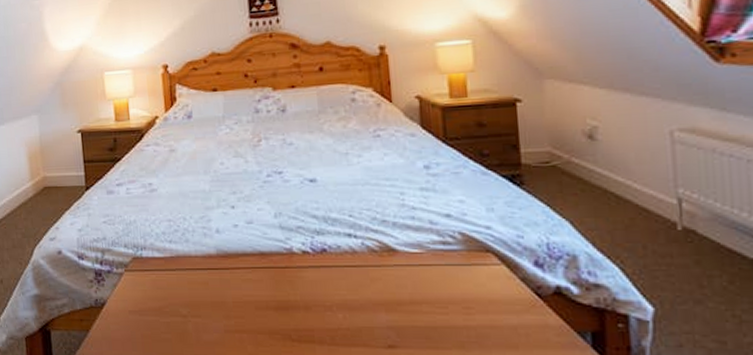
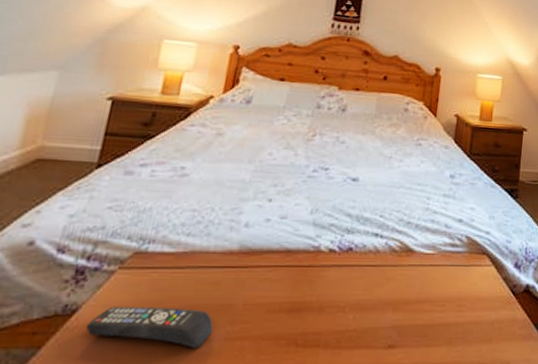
remote control: none [115,301,213,338] -> present [86,306,214,349]

